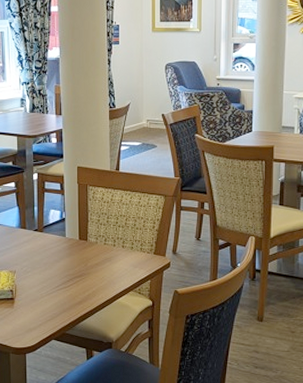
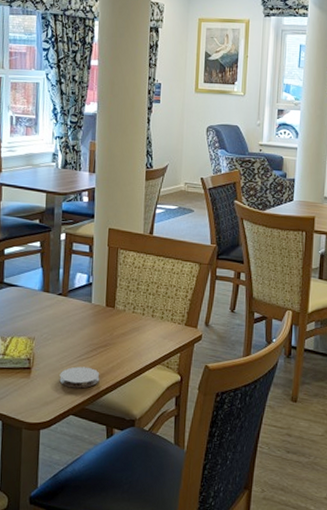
coaster: none [40,295,77,316] -> present [59,366,100,389]

